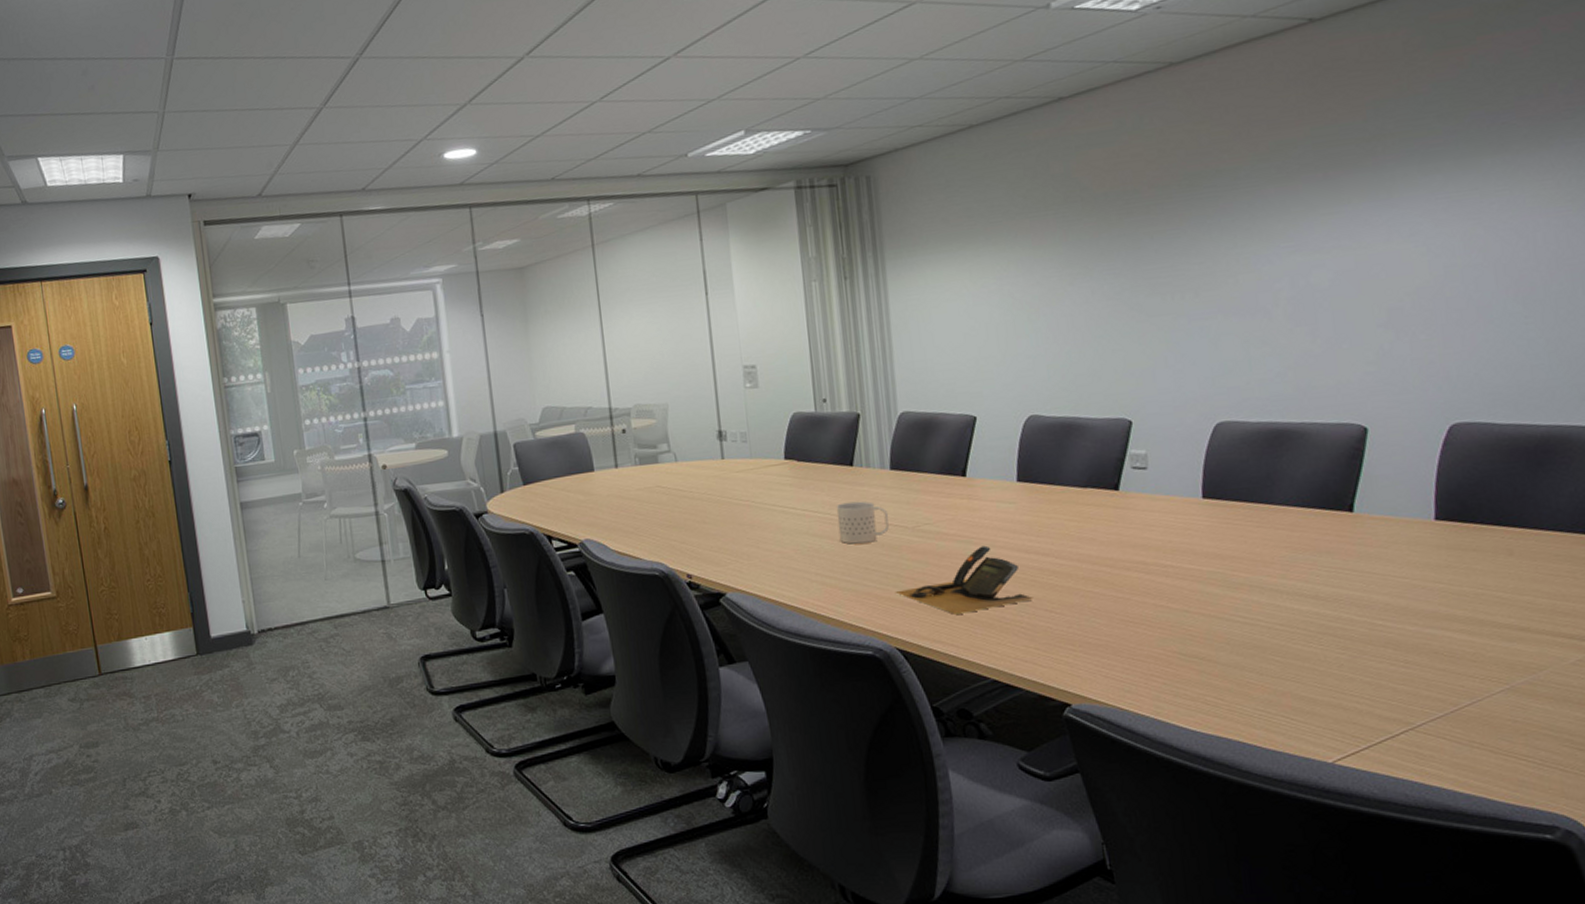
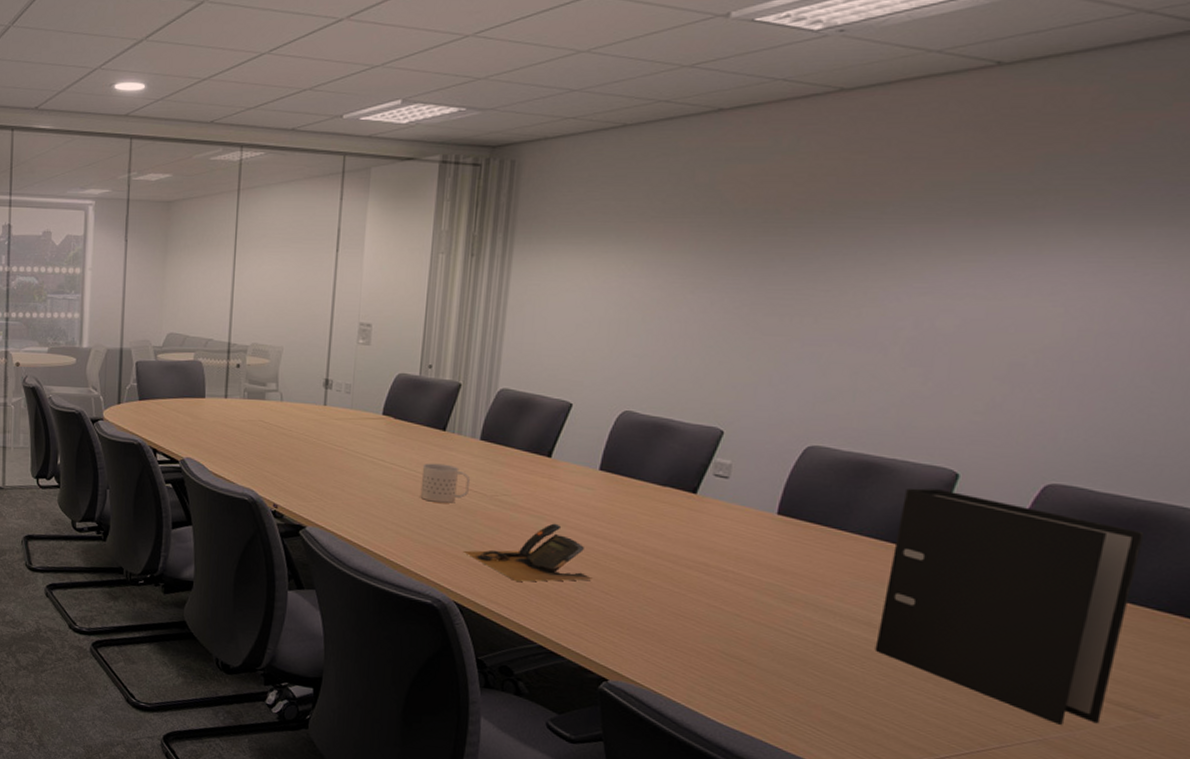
binder: none [1320,446,1560,669] -> present [875,488,1145,725]

